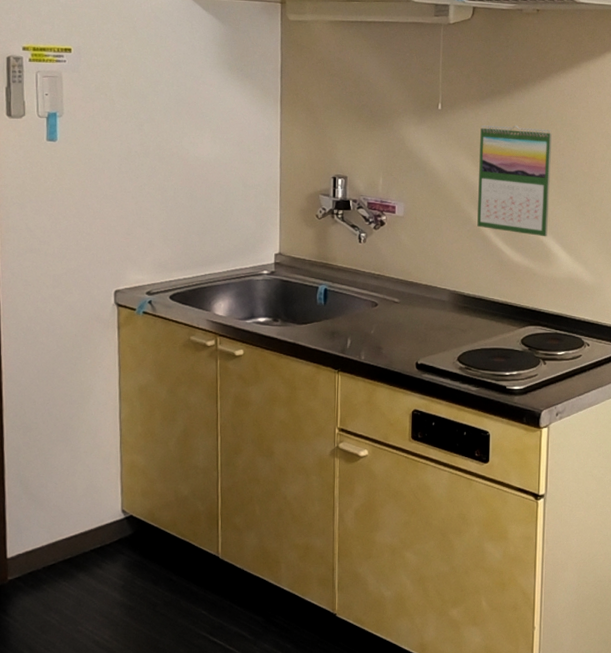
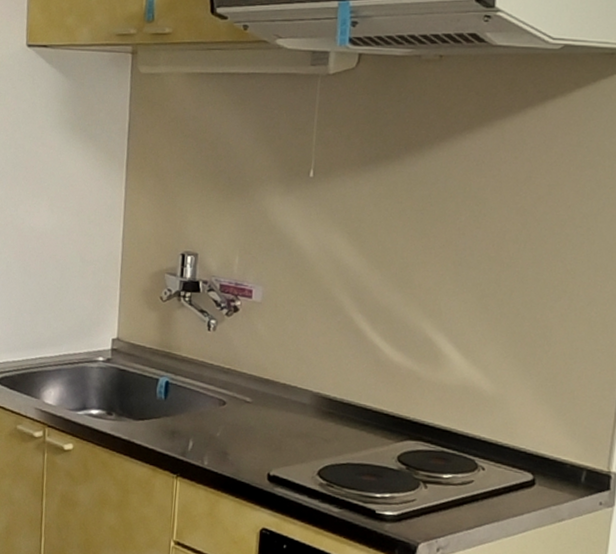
calendar: present [477,125,552,237] -> none [350,197,451,334]

